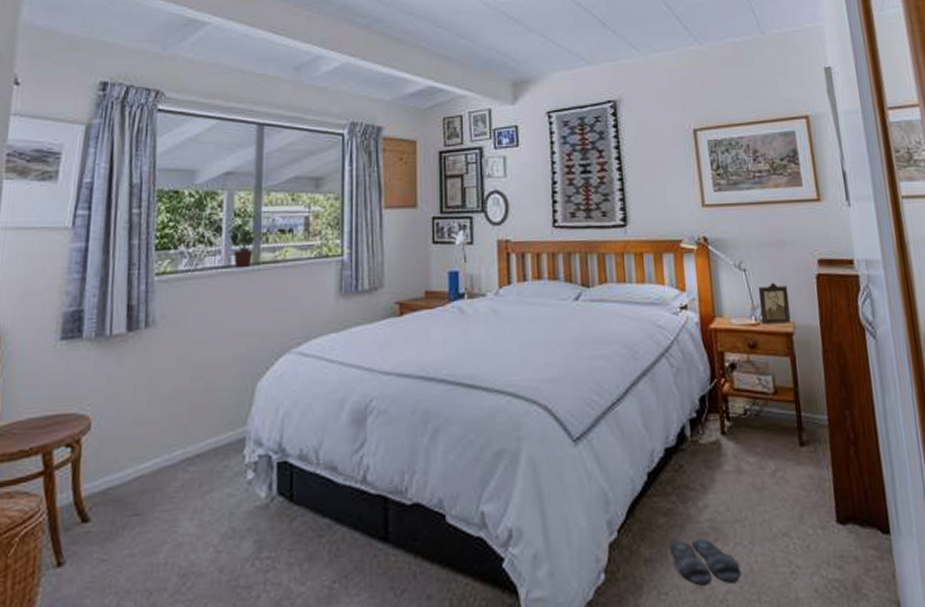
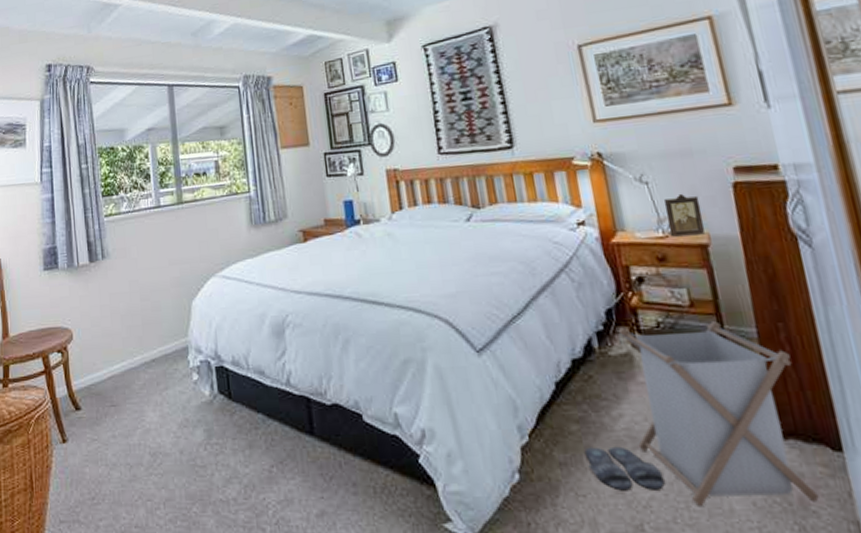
potted plant: present [227,227,255,269] -> none [154,173,177,208]
laundry basket: none [709,409,869,596] -> present [618,321,819,506]

